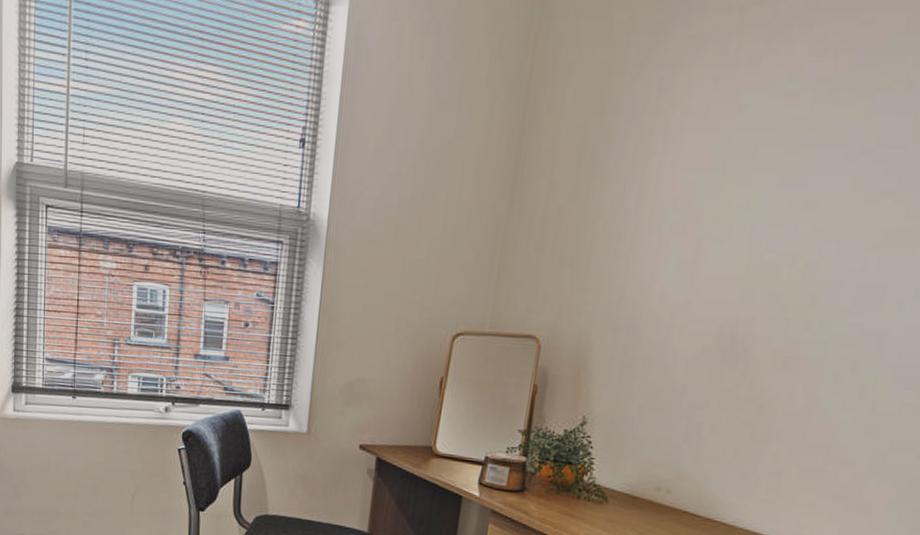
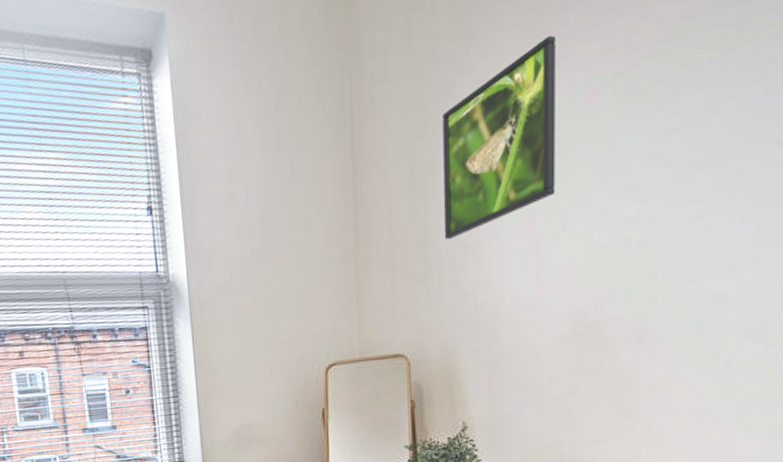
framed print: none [602,27,763,226] -> present [442,35,555,240]

